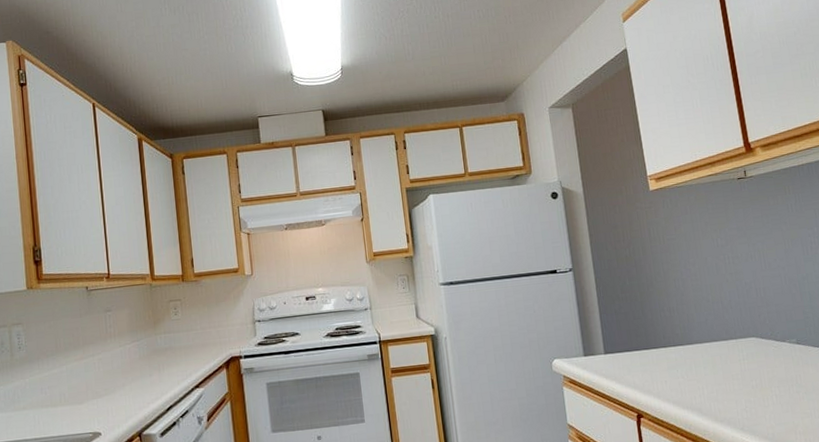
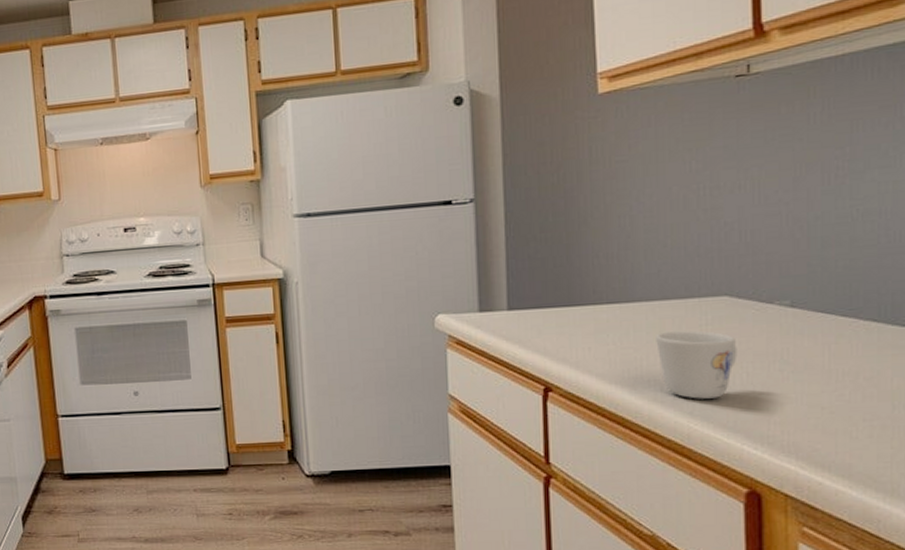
mug: none [710,364,768,418] -> present [656,330,738,399]

